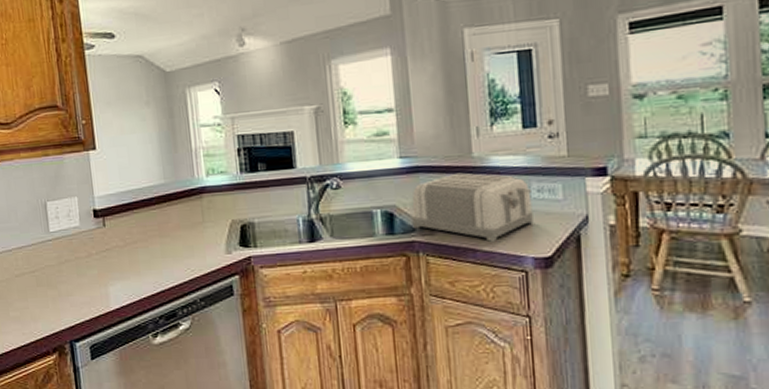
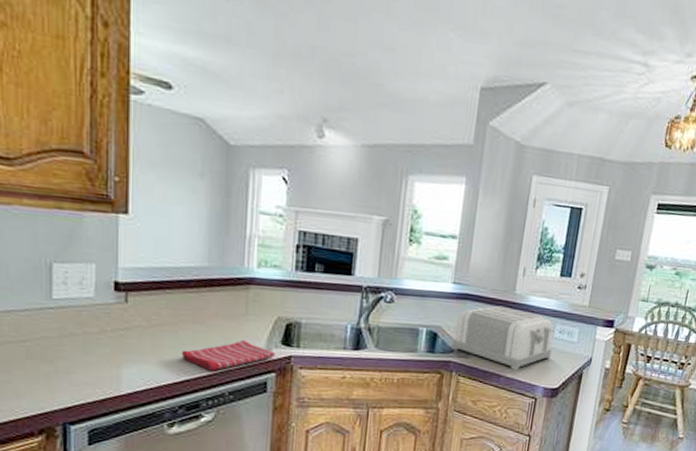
dish towel: none [154,246,235,280] -> present [181,339,275,371]

